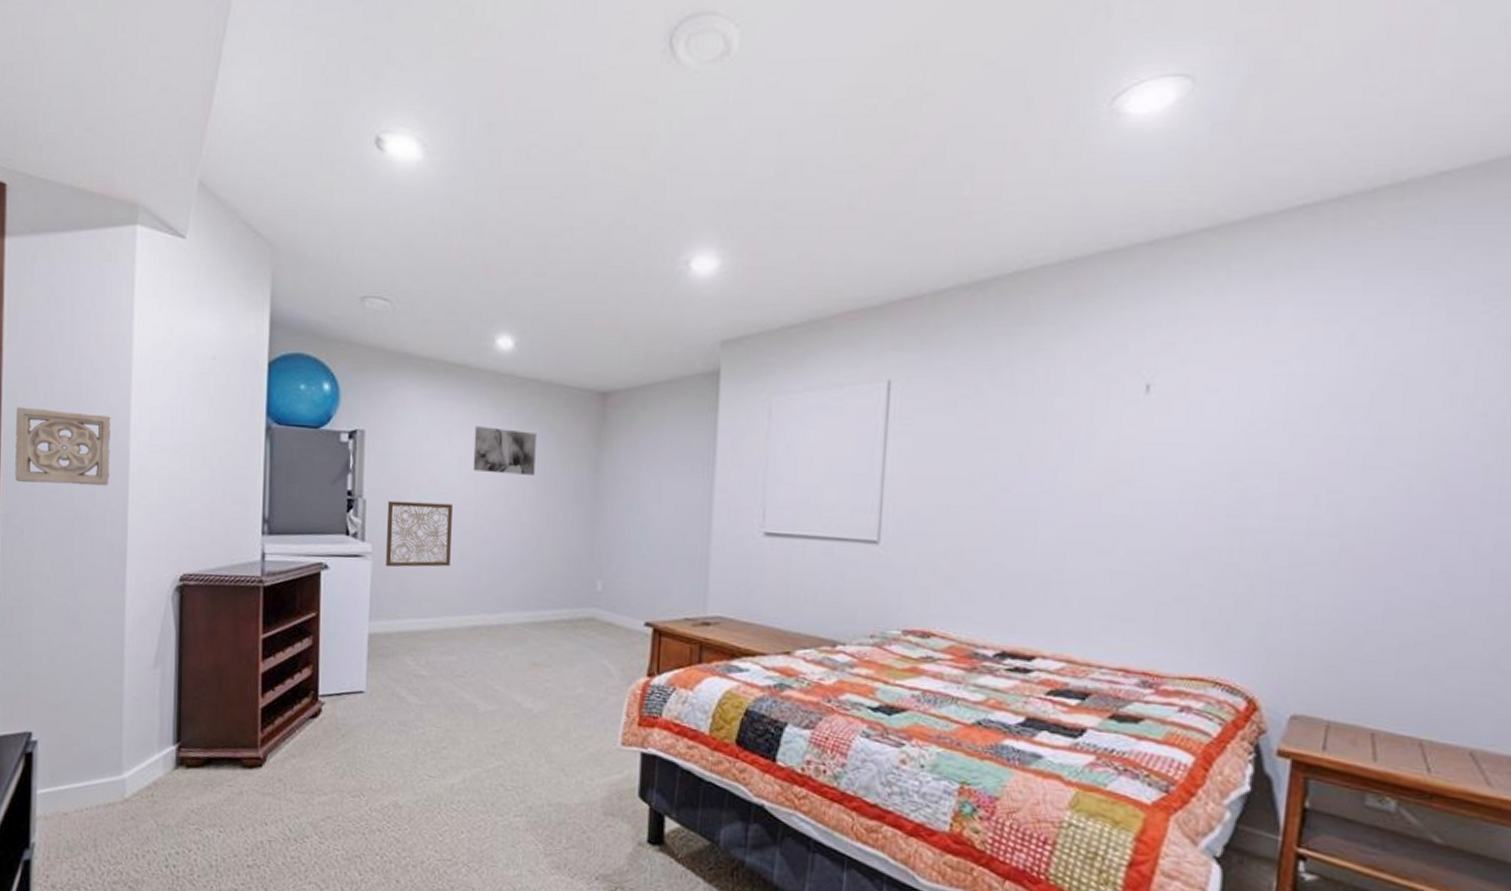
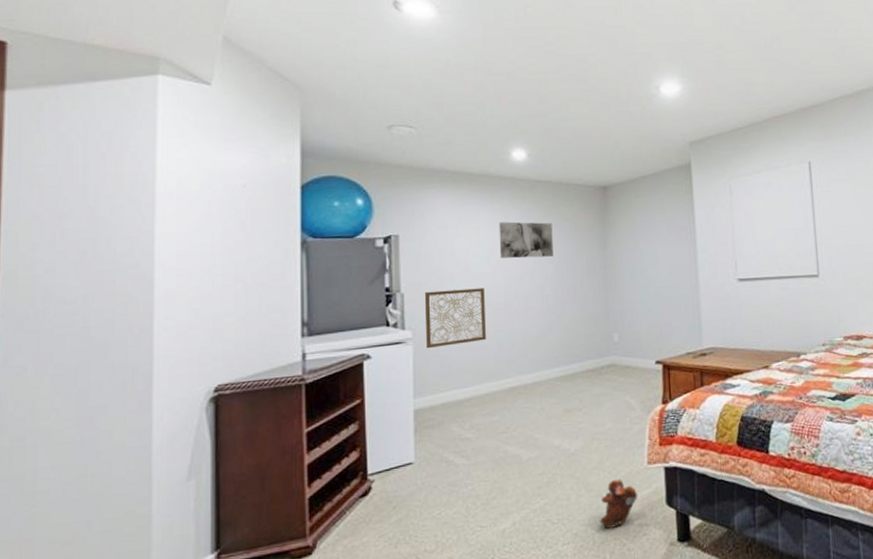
wall ornament: present [15,407,111,486] -> none [16,247,132,321]
plush toy: none [558,754,606,811] -> present [599,478,638,530]

